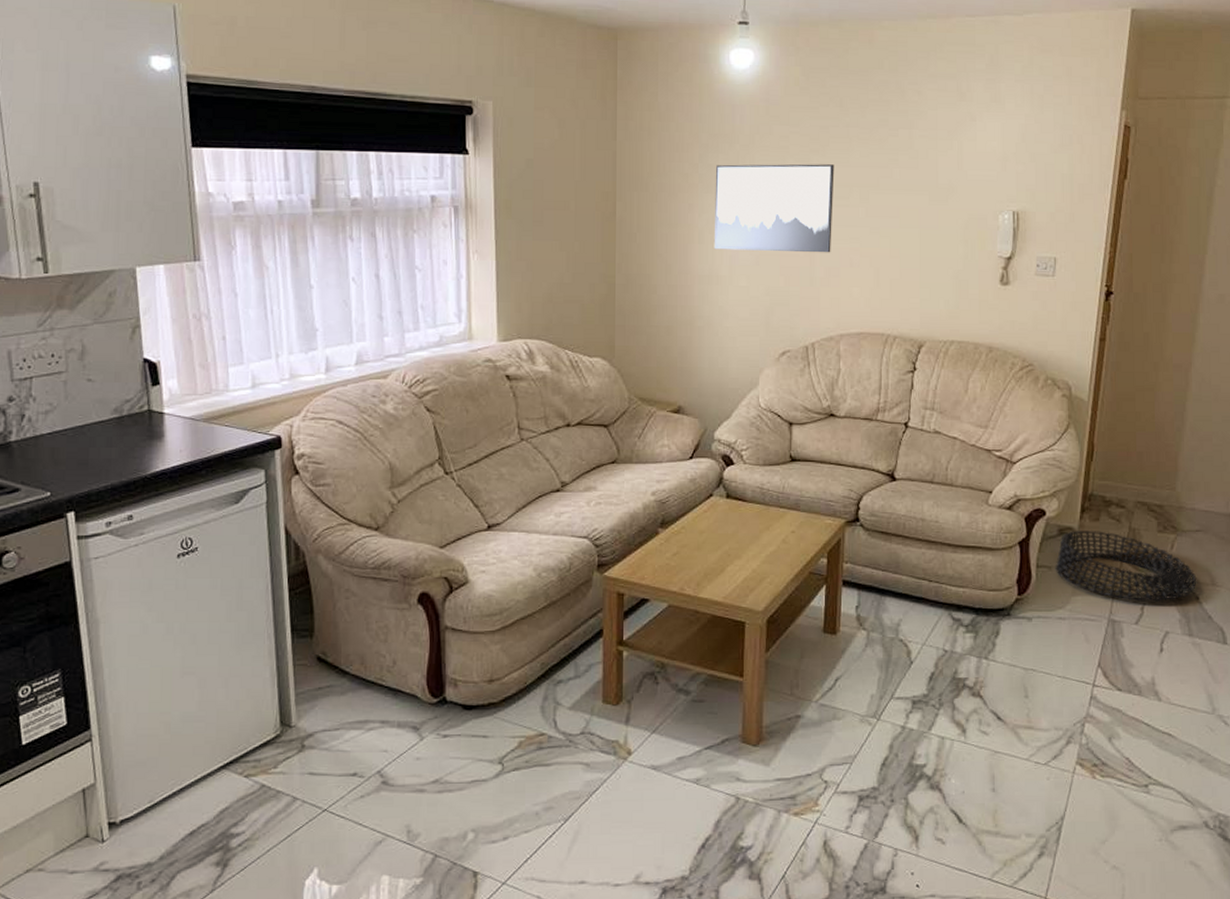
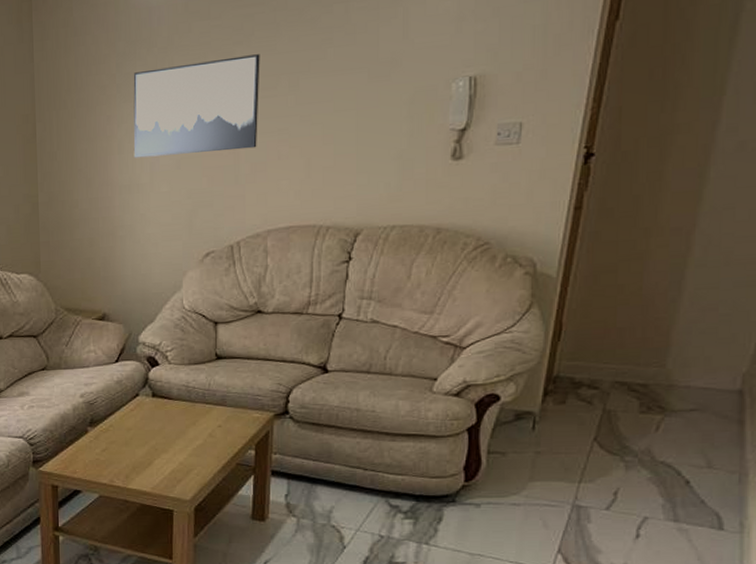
basket: present [1055,530,1197,602] -> none [509,413,688,487]

